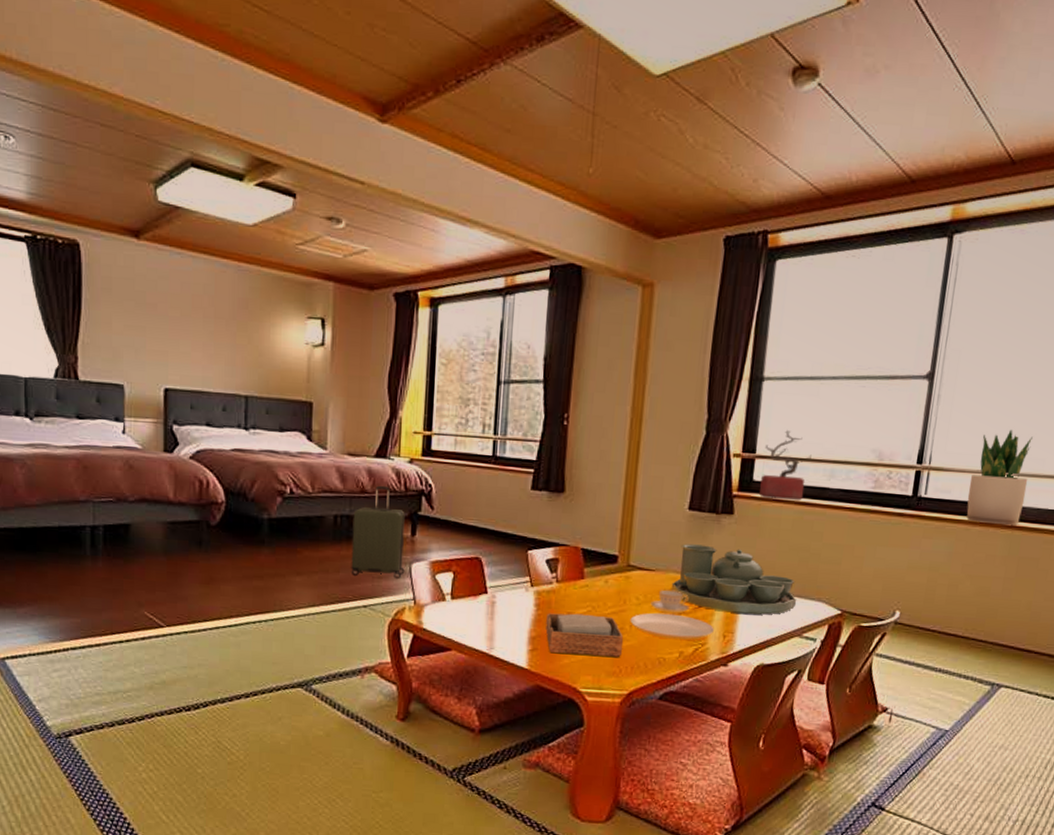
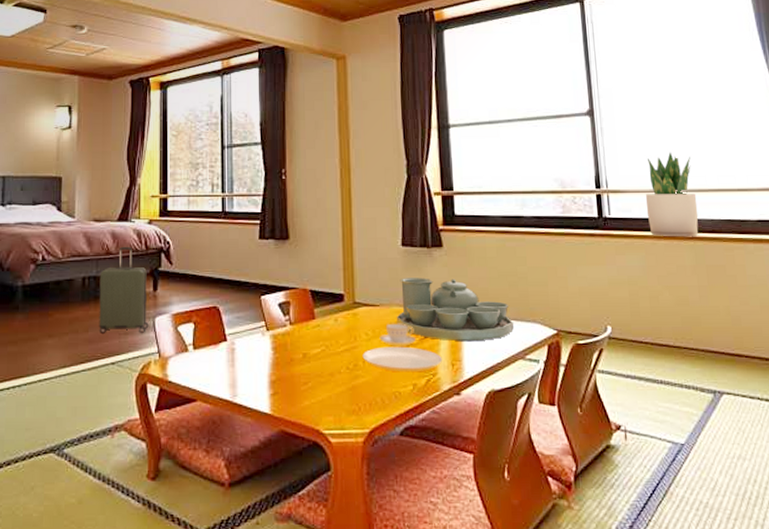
napkin holder: present [545,613,624,657] -> none [284,354,359,396]
bonsai tree: present [759,430,814,501] -> none [460,168,505,230]

